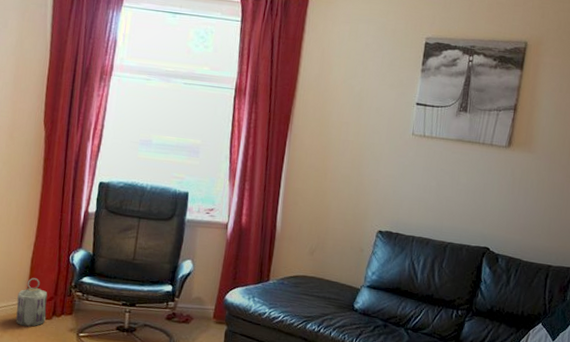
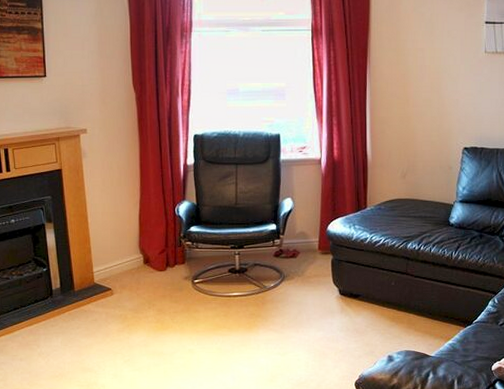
lantern: present [16,278,48,327] -> none [131,234,161,280]

